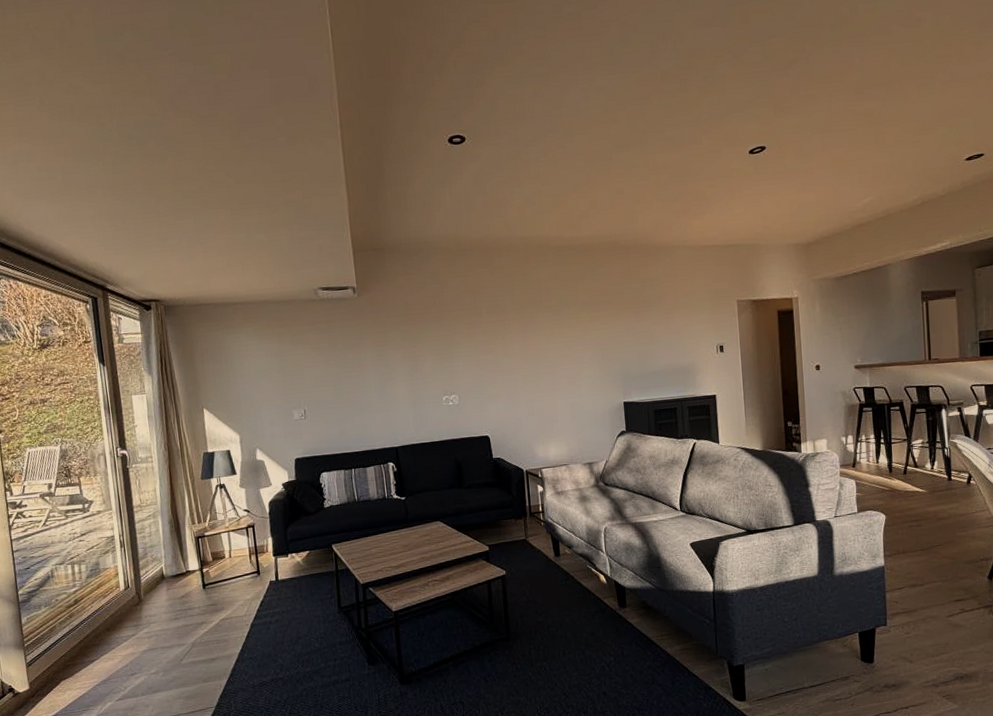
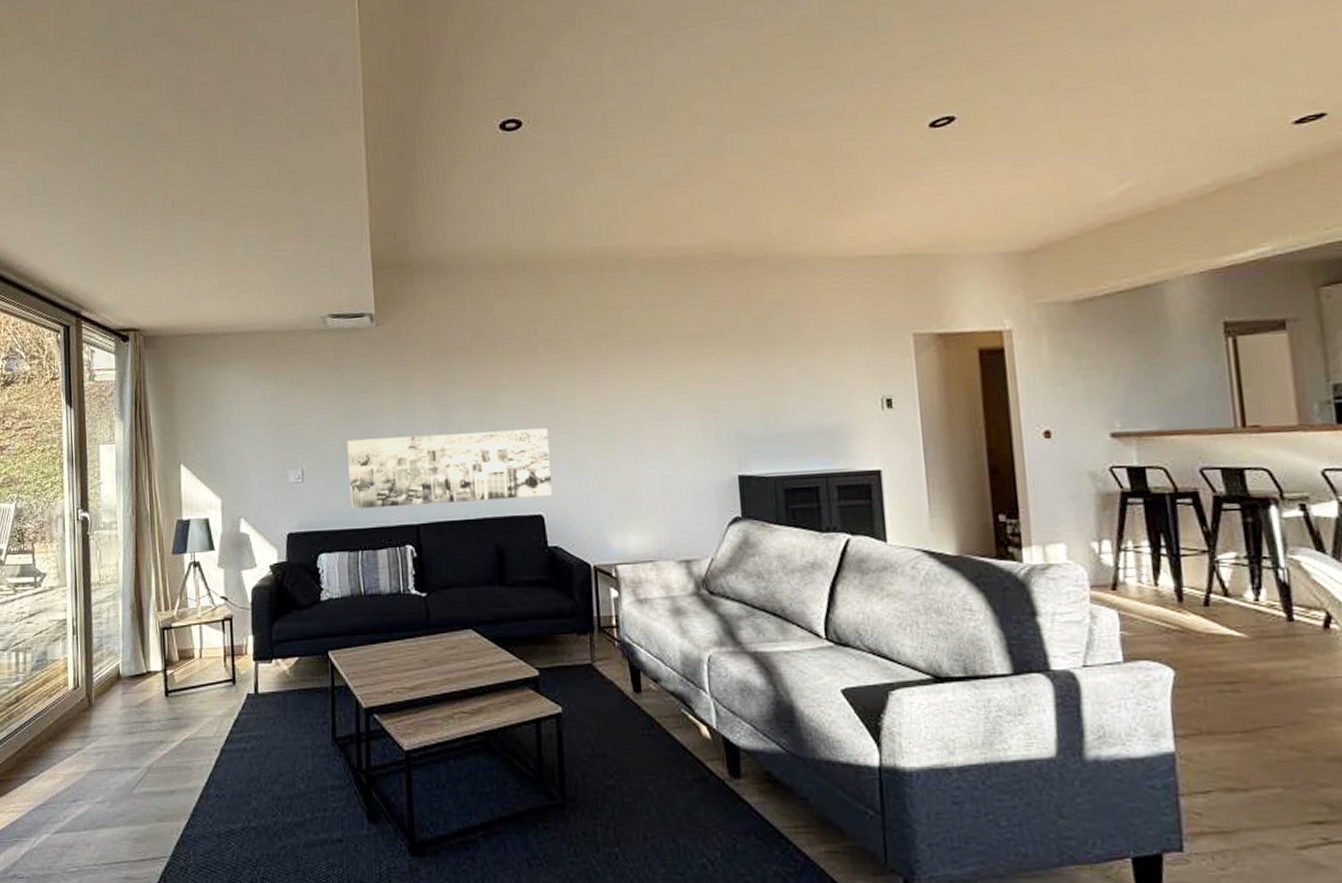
wall art: none [339,372,495,438] -> present [347,428,552,510]

